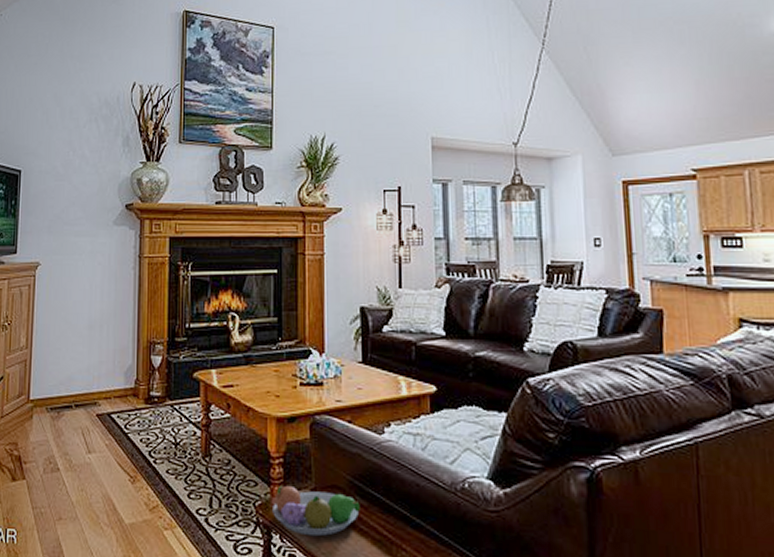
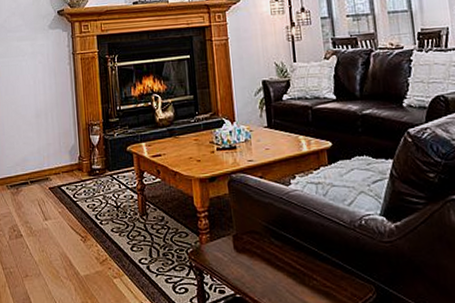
fruit bowl: present [273,485,360,537] -> none [202,233,276,274]

